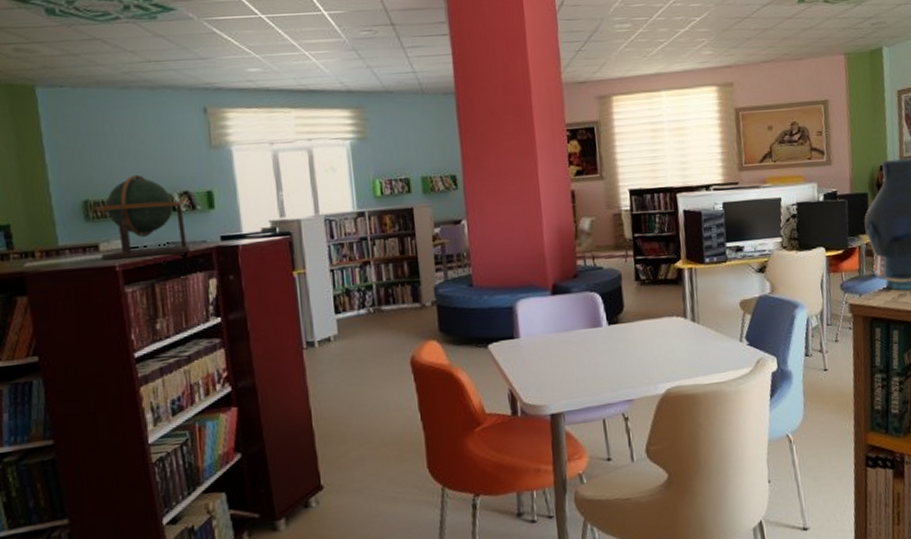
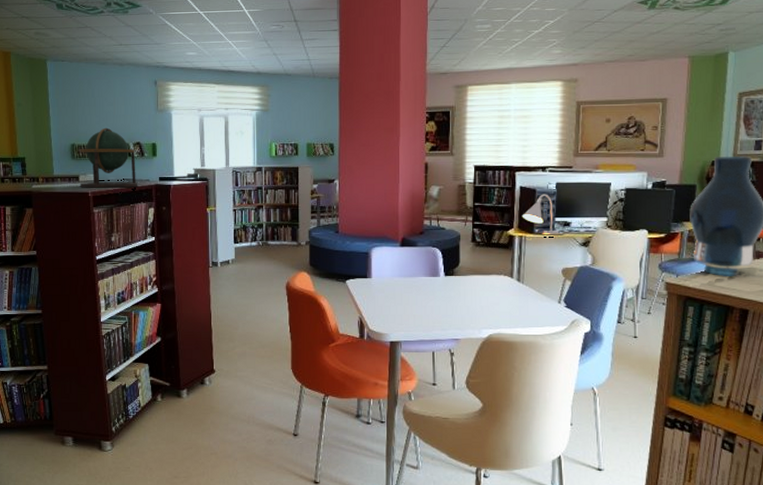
table lamp: none [689,216,738,265] -> present [522,194,565,235]

